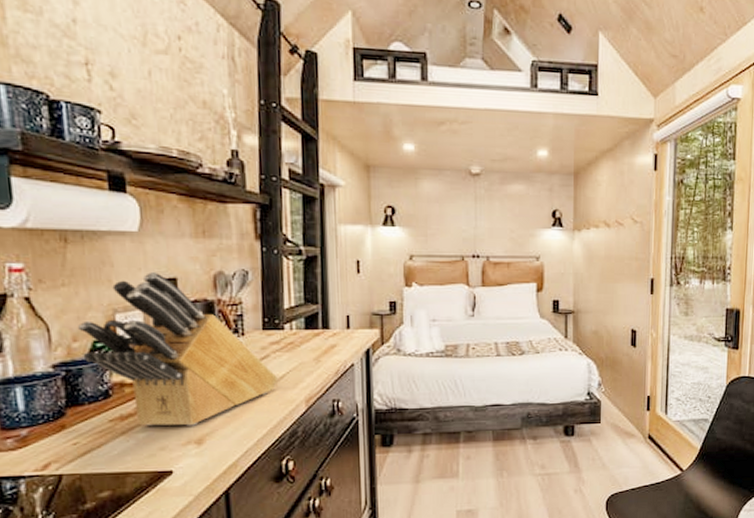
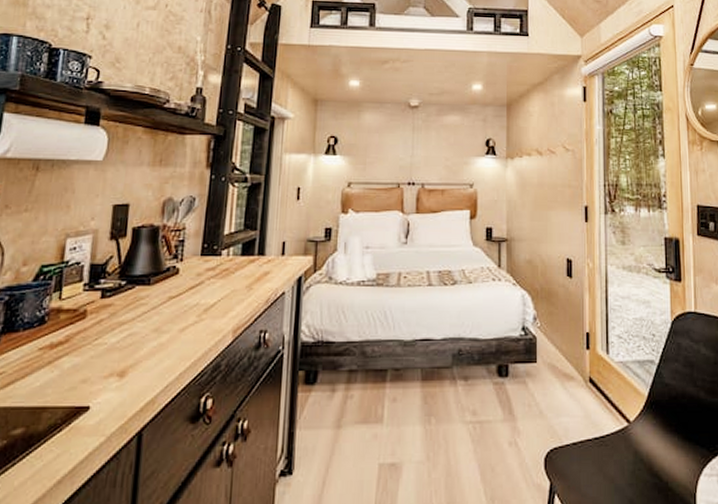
knife block: present [78,271,278,426] -> none [28,197,208,356]

